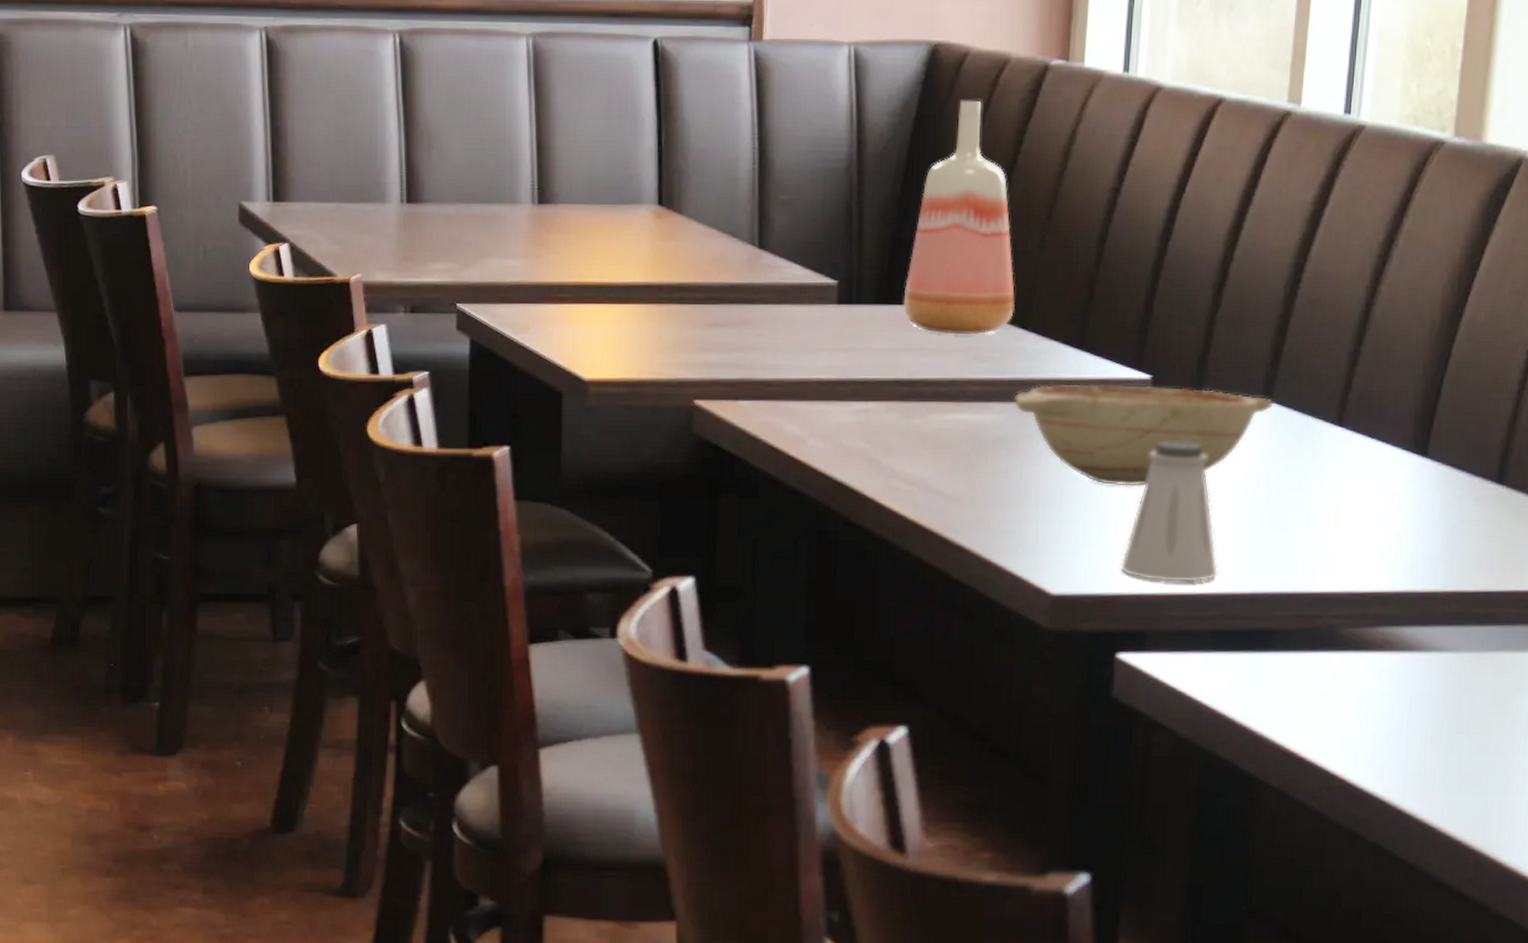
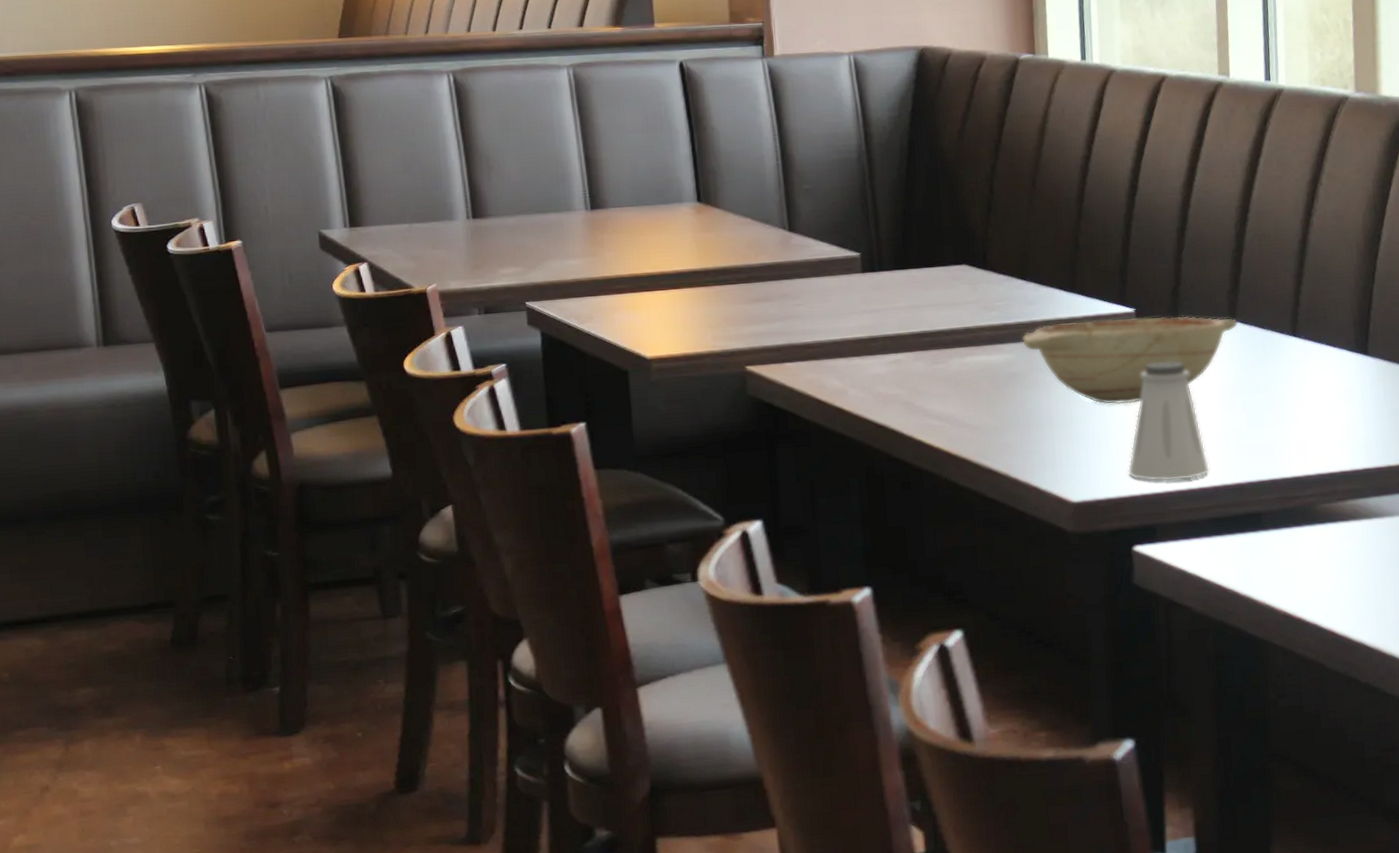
vase: present [903,100,1015,335] -> none [918,92,1013,290]

